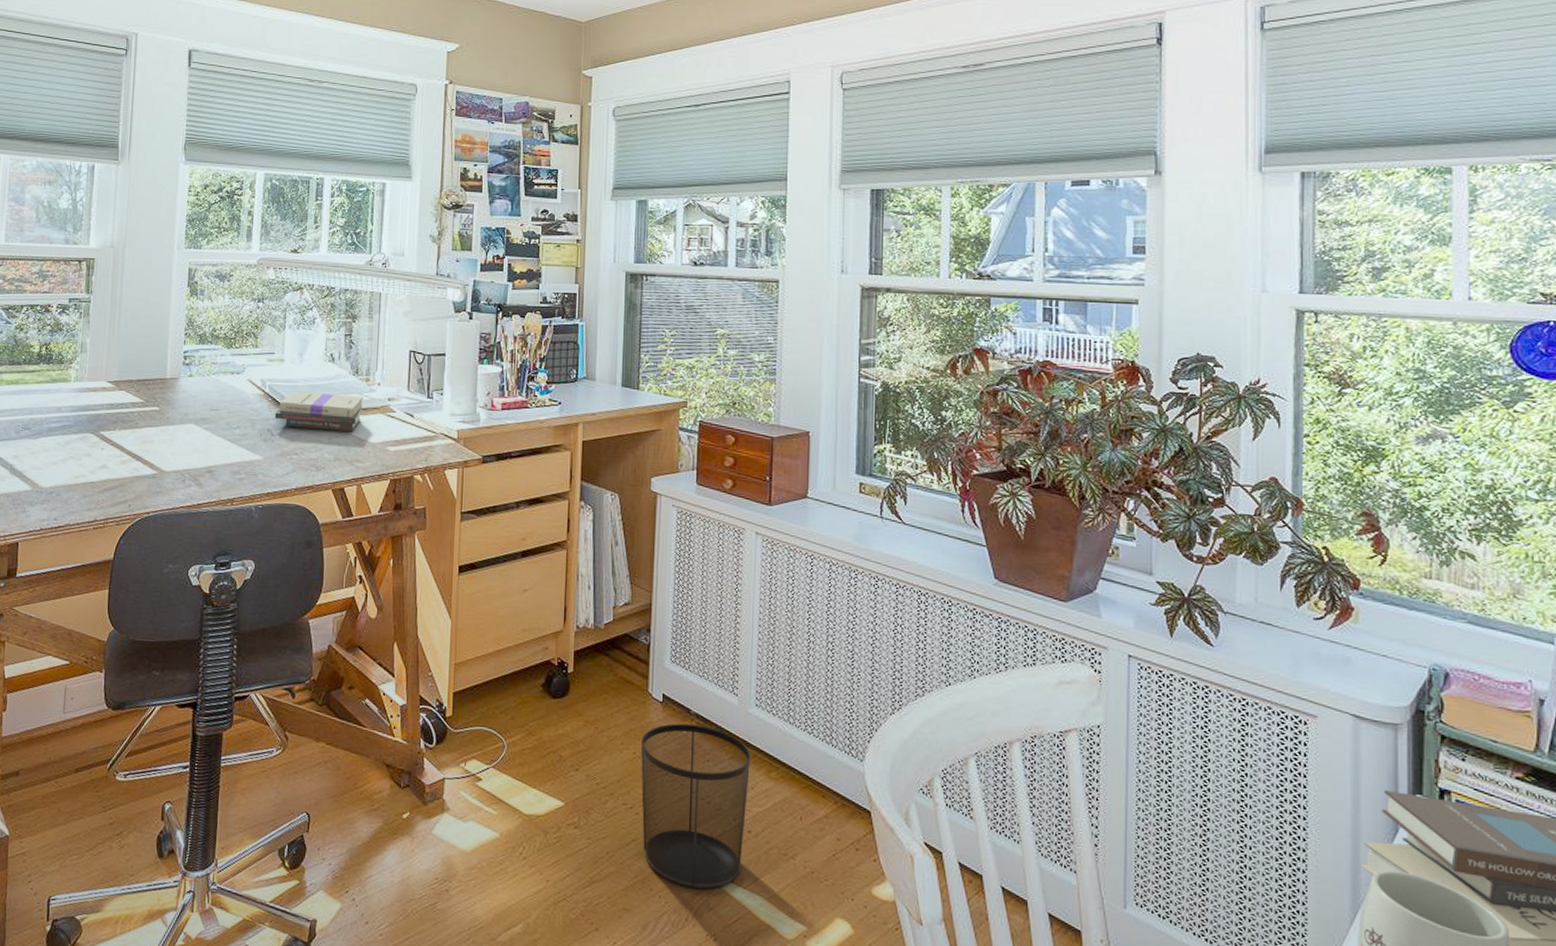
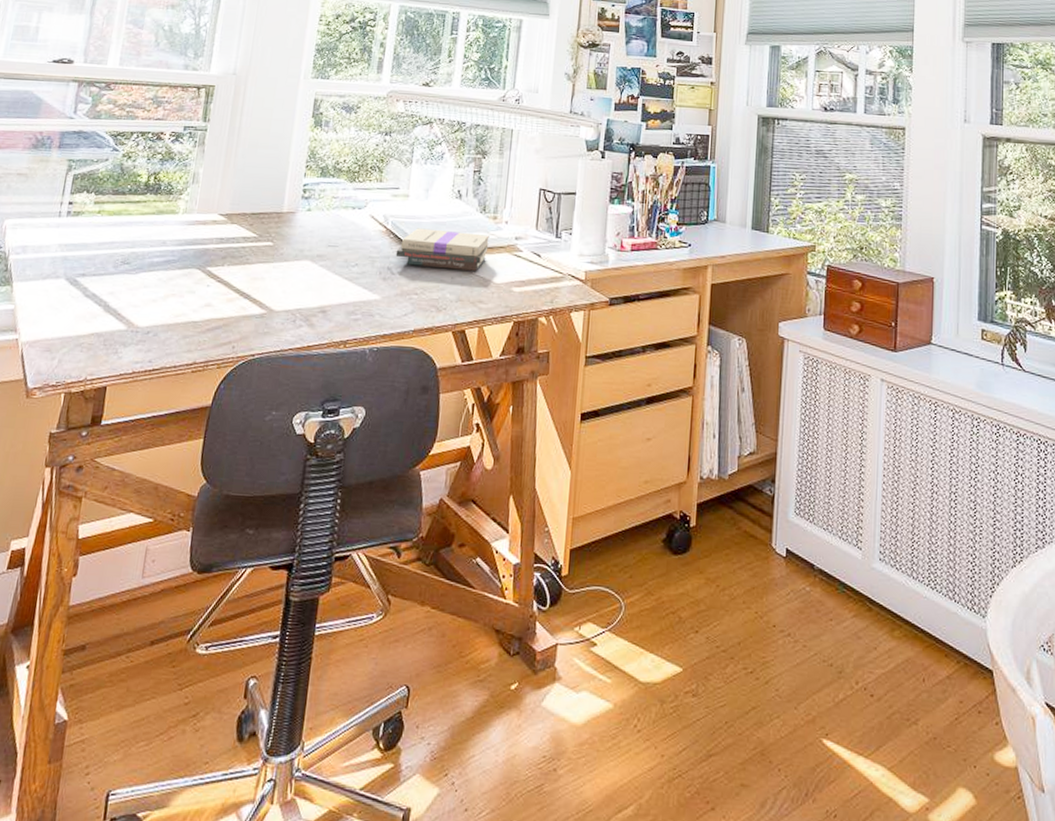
waste bin: present [640,723,752,890] -> none [762,579,875,761]

